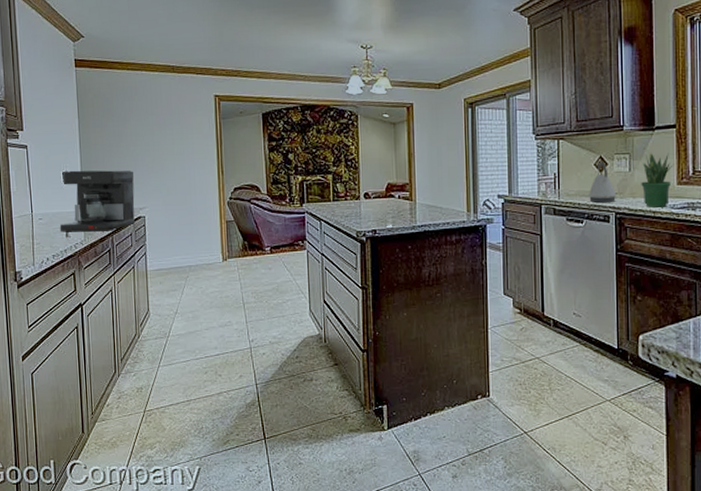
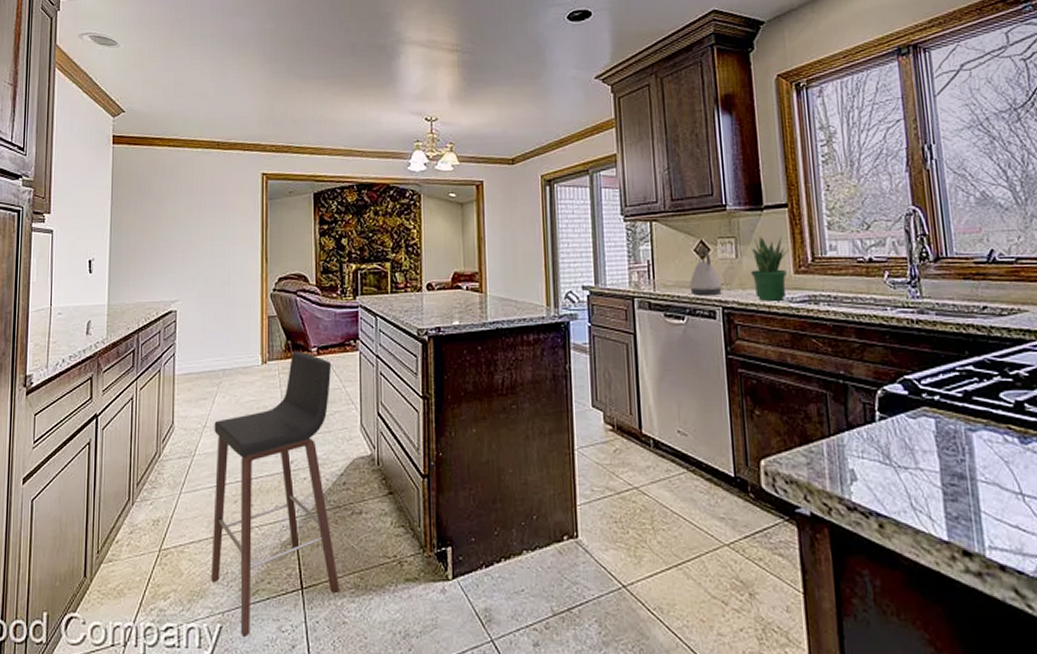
coffee maker: present [59,170,135,232] -> none [80,257,167,329]
bar stool: none [184,250,296,476] -> present [211,351,340,638]

